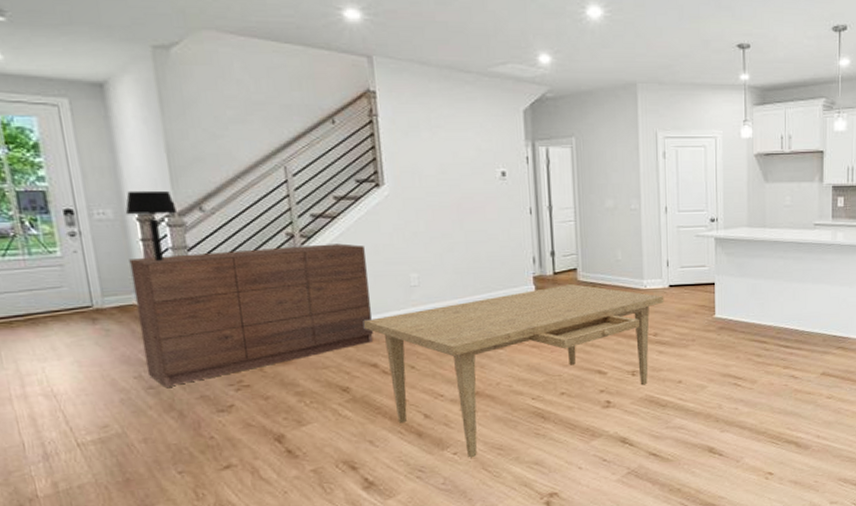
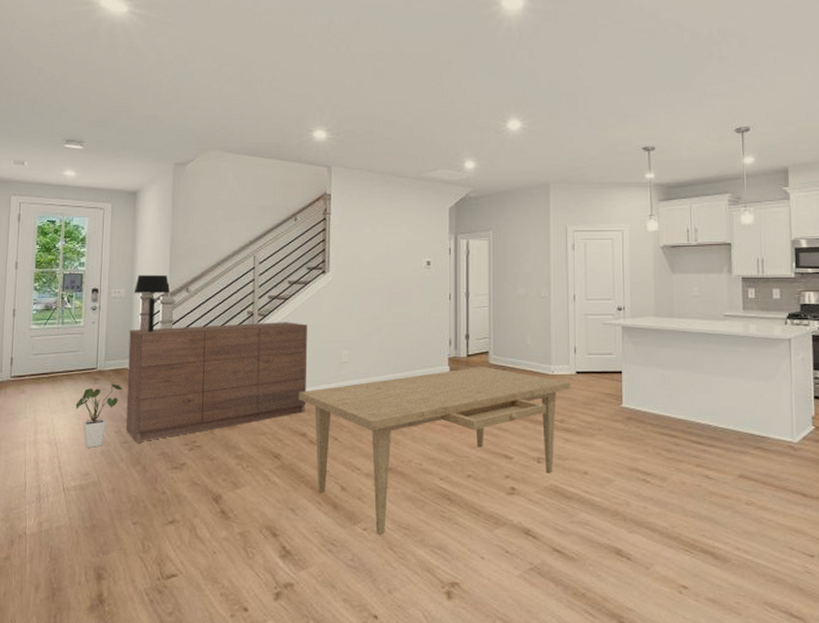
house plant: none [71,323,134,397] -> present [75,383,122,448]

